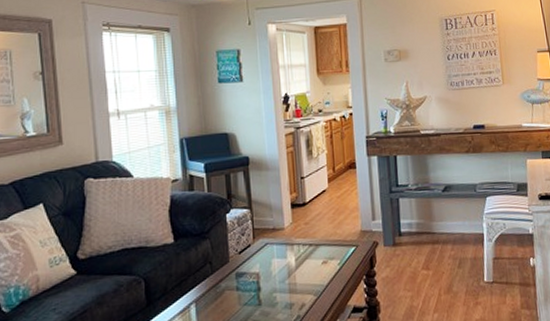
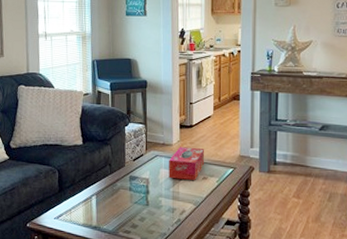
tissue box: none [281,228,323,269] -> present [168,147,205,180]

